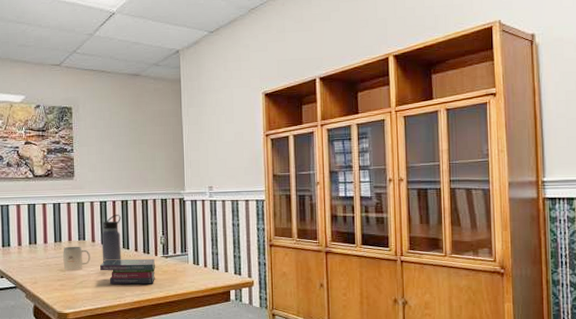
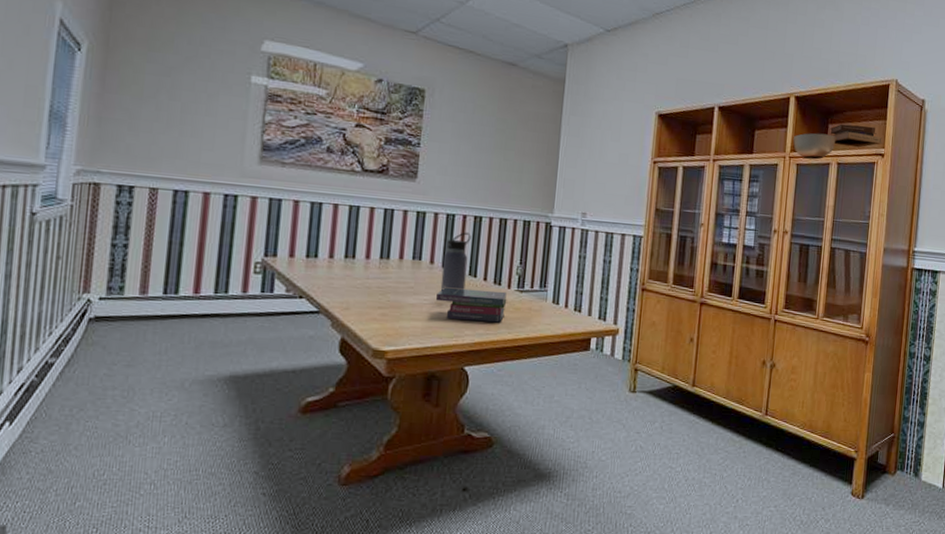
mug: present [63,246,90,272] -> none [388,266,426,298]
bowl: none [396,84,442,110] -> present [792,133,836,160]
books: none [434,69,493,93] -> present [830,124,883,148]

